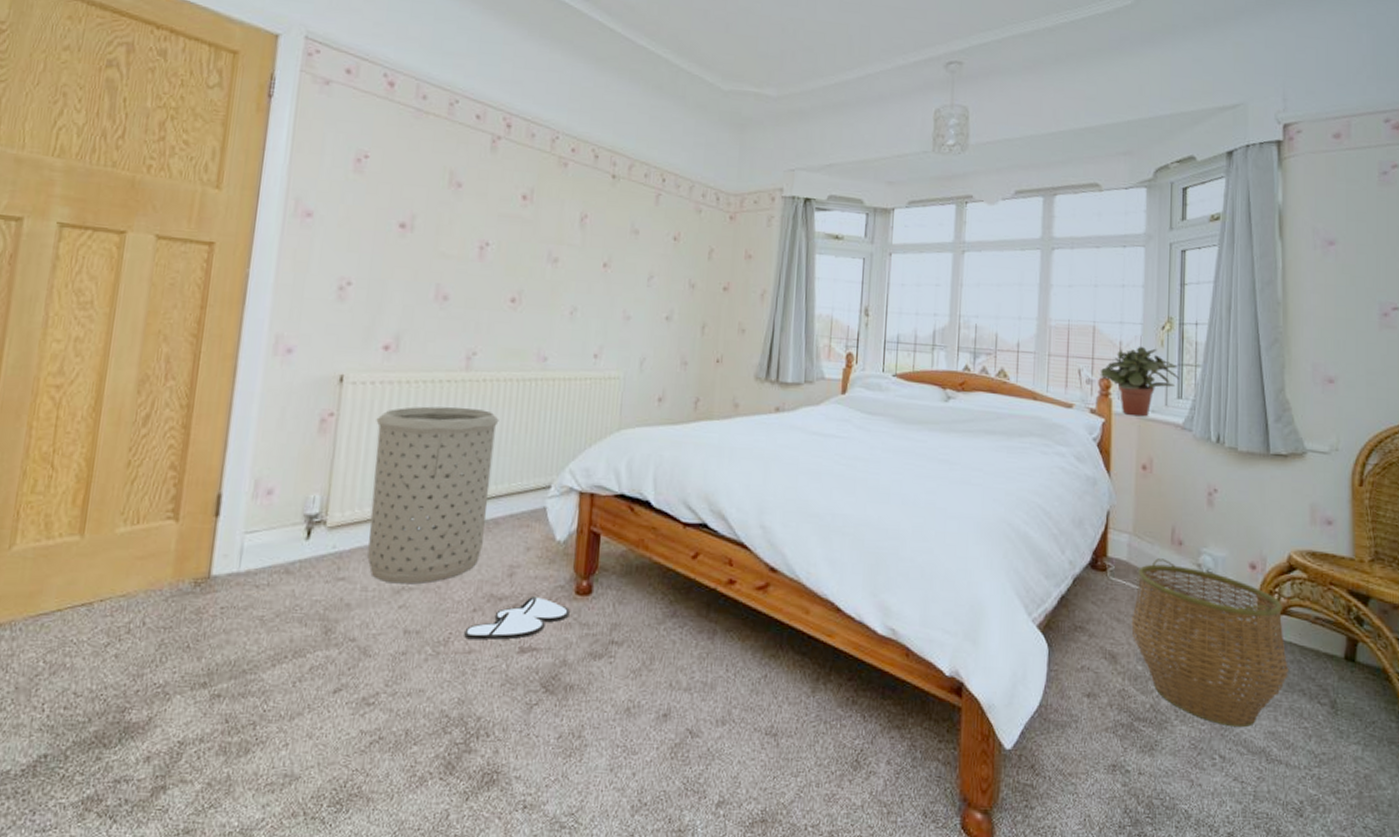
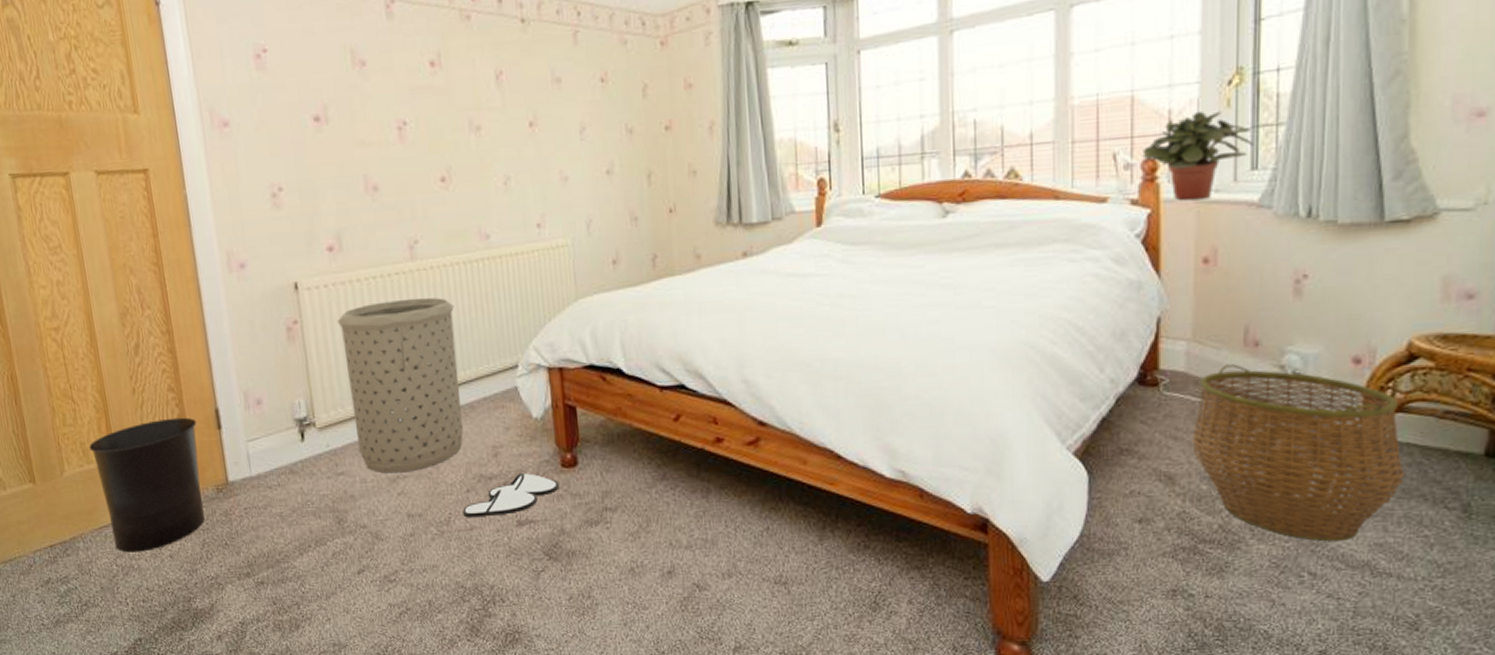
waste bin: none [49,498,193,648] -> present [89,417,205,553]

